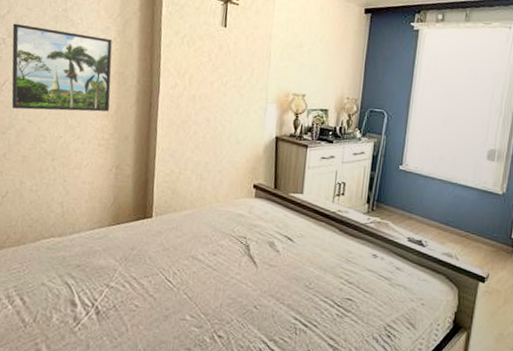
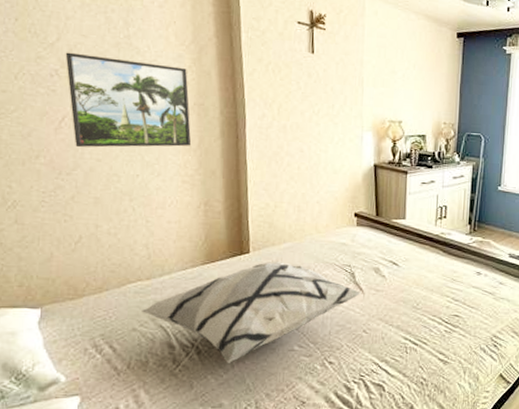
decorative pillow: none [51,228,254,327] -> present [142,262,361,363]

